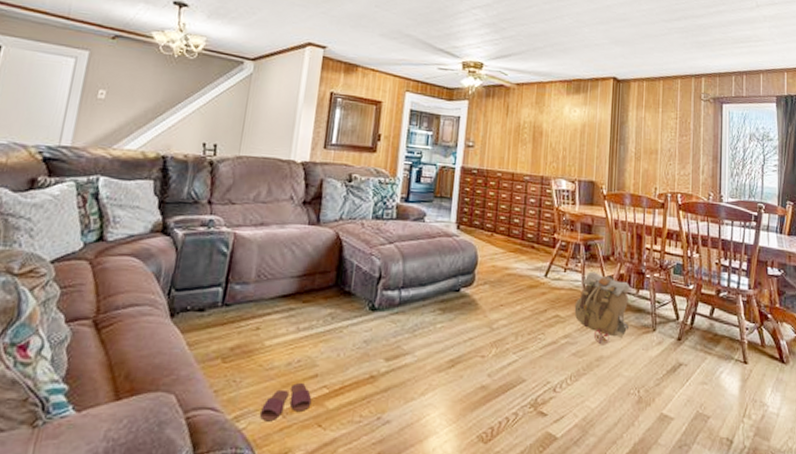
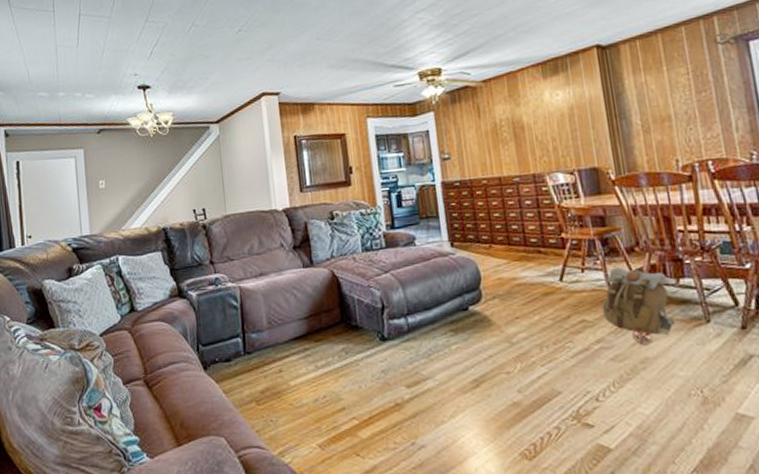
slippers: present [260,383,312,422] -> none [301,417,345,455]

